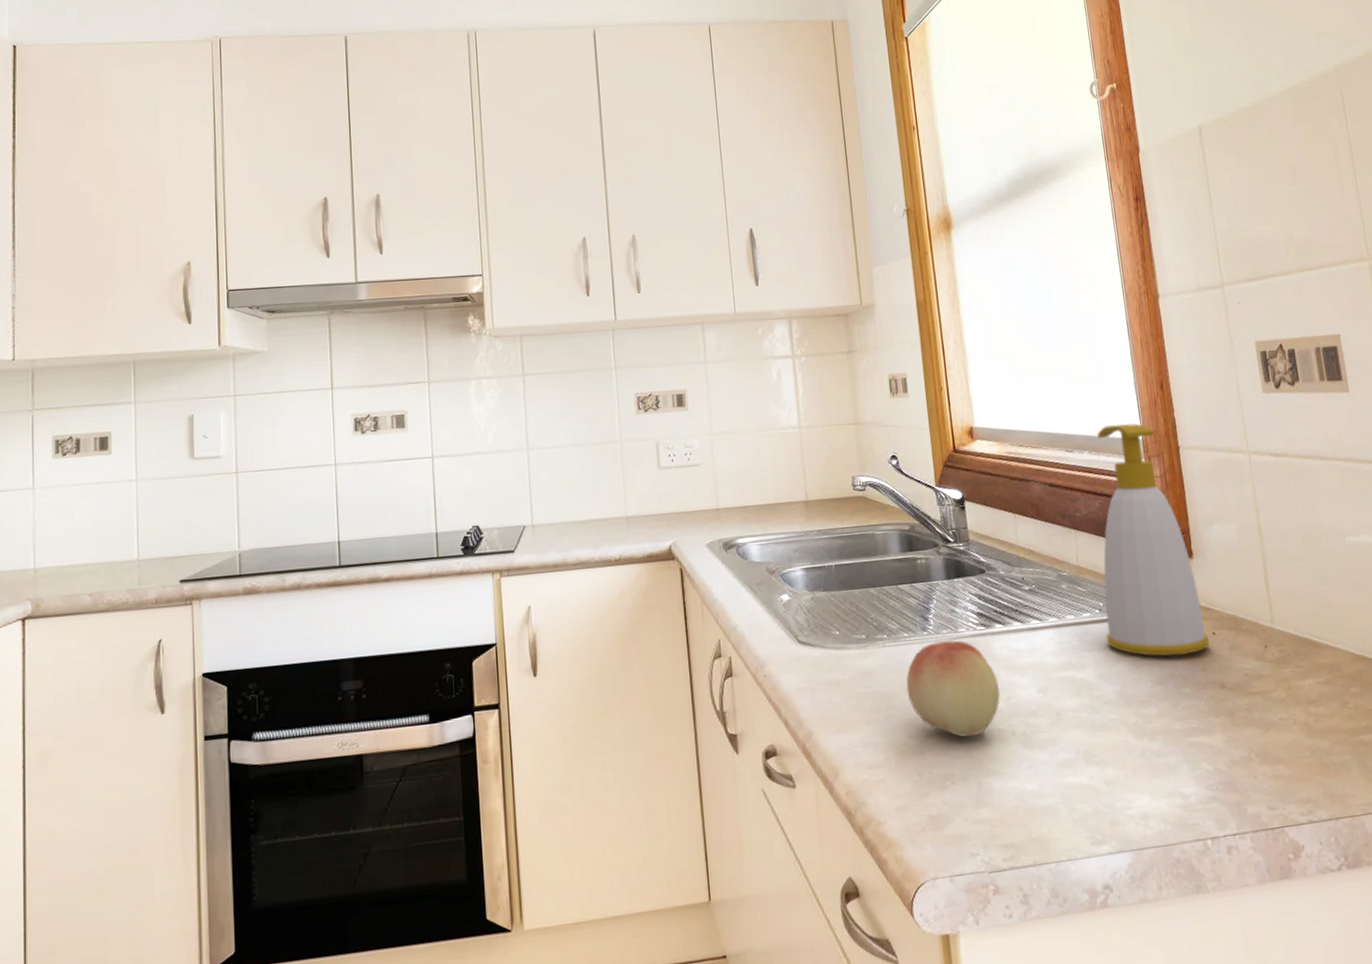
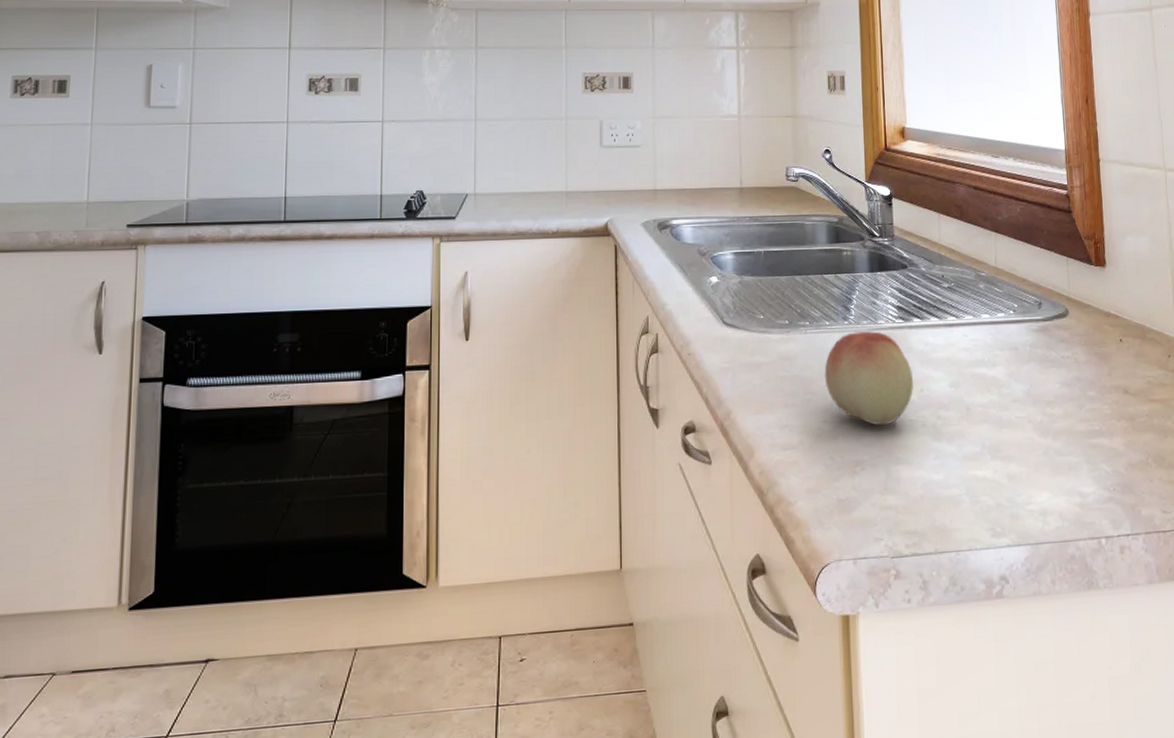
soap bottle: present [1097,423,1210,657] -> none [1018,133,1116,361]

